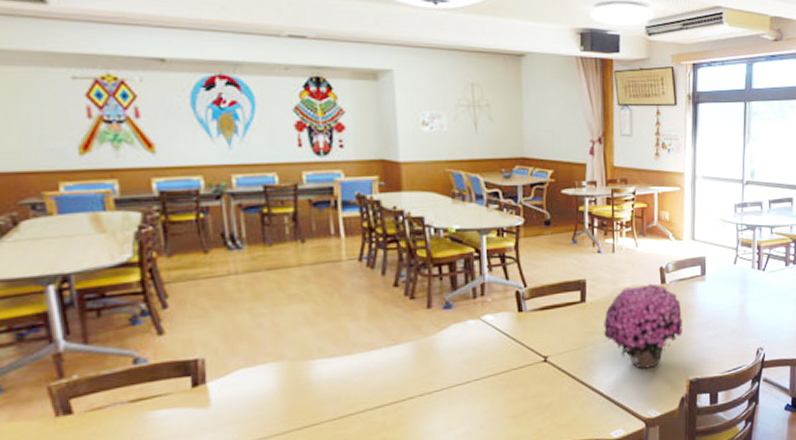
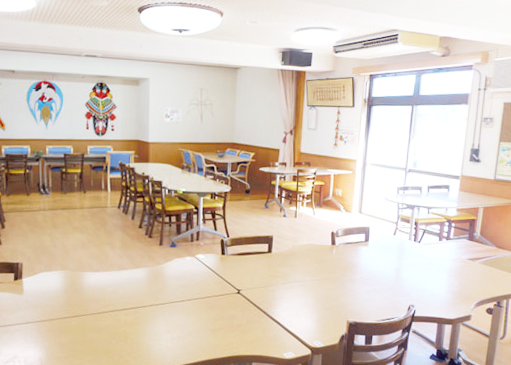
flower: present [604,284,682,369] -> none [284,244,347,309]

